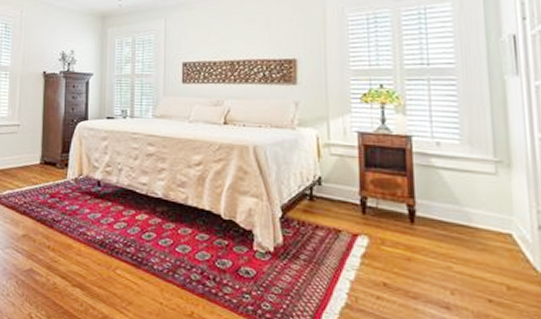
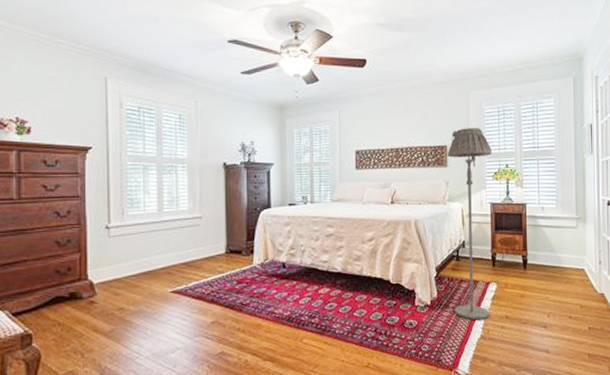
floor lamp: none [296,39,360,283] -> present [447,128,493,320]

